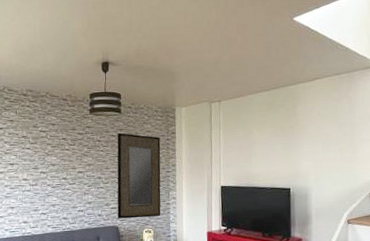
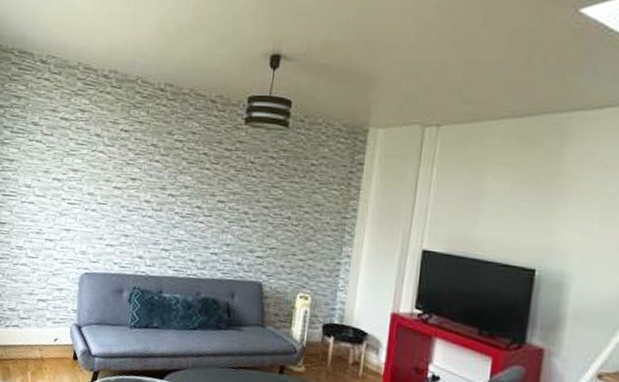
home mirror: present [117,132,161,219] -> none [263,154,340,279]

